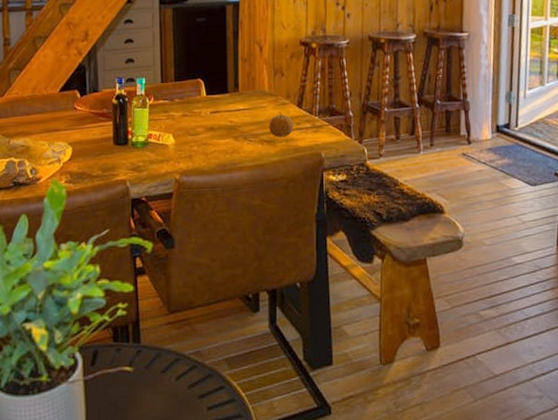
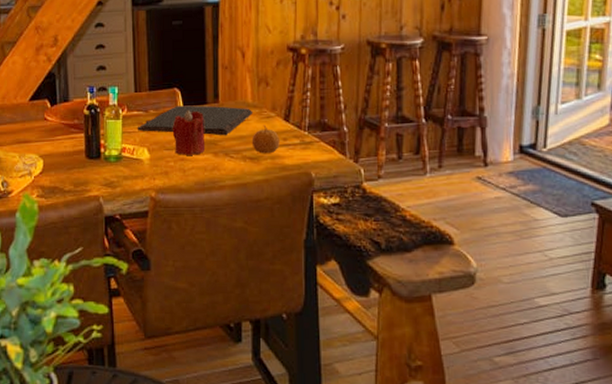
cutting board: none [164,94,270,122] -> present [138,105,254,136]
candle: none [196,98,227,140] -> present [172,109,206,155]

